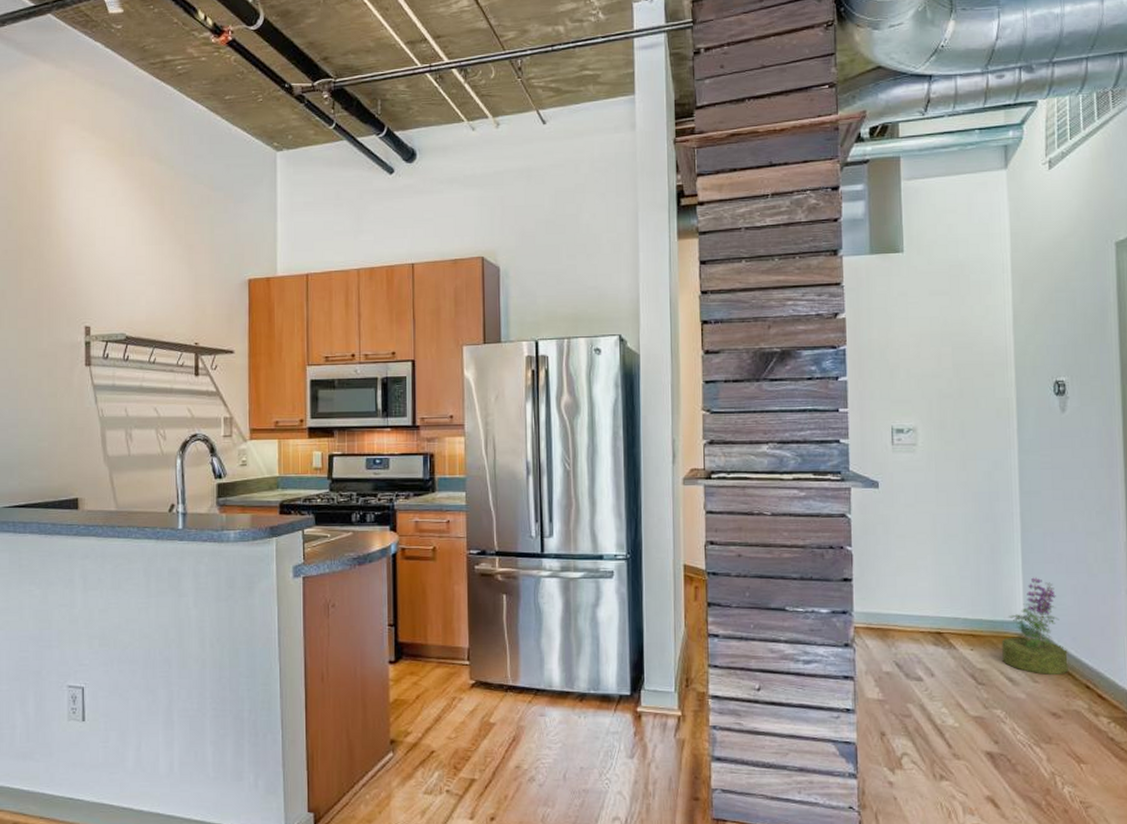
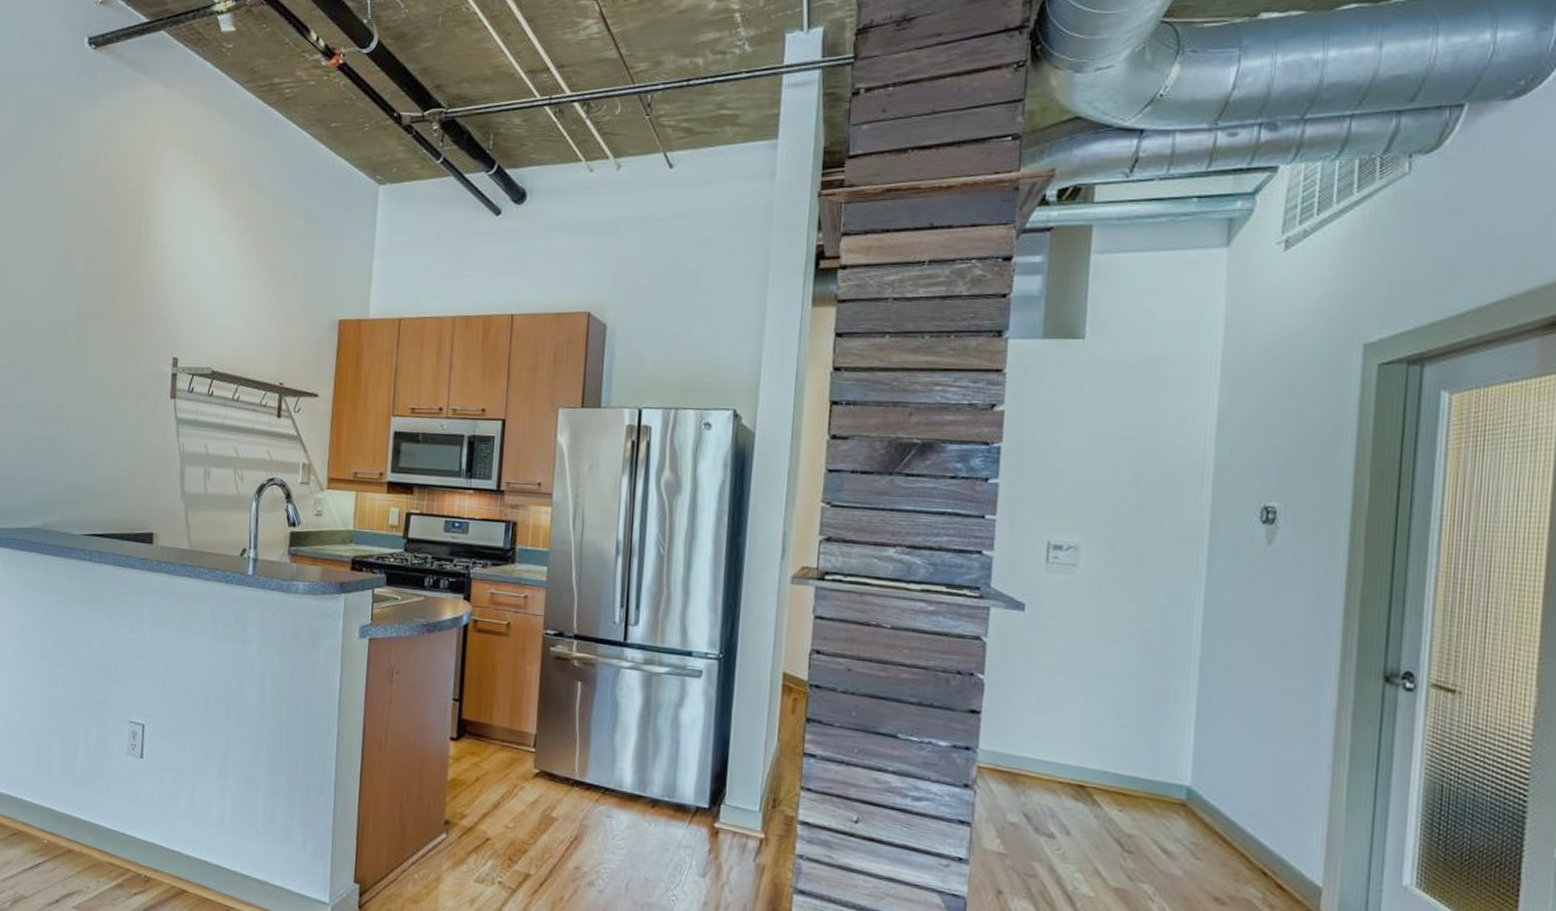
potted plant: present [1002,577,1068,675] -> none [1158,736,1243,854]

